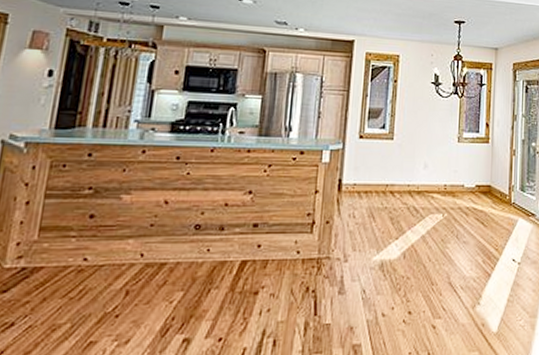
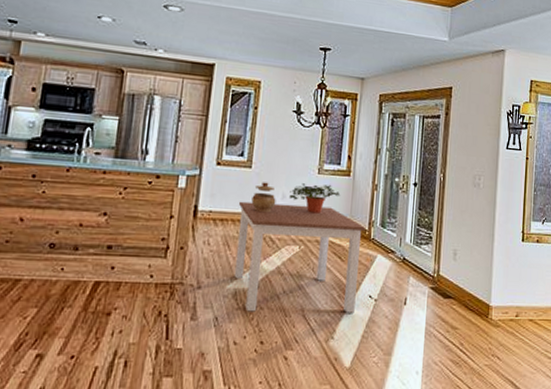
dining table: none [380,173,506,283] -> present [234,201,365,313]
ceramic pot: none [394,153,419,183] -> present [251,182,276,213]
potted plant: none [431,151,481,181] -> present [289,183,341,214]

